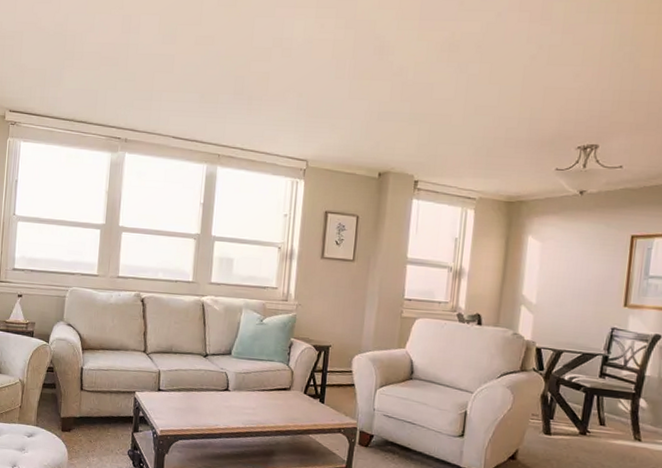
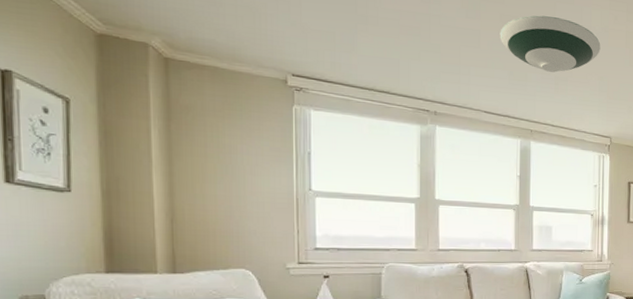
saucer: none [193,33,303,92] -> present [500,15,601,73]

